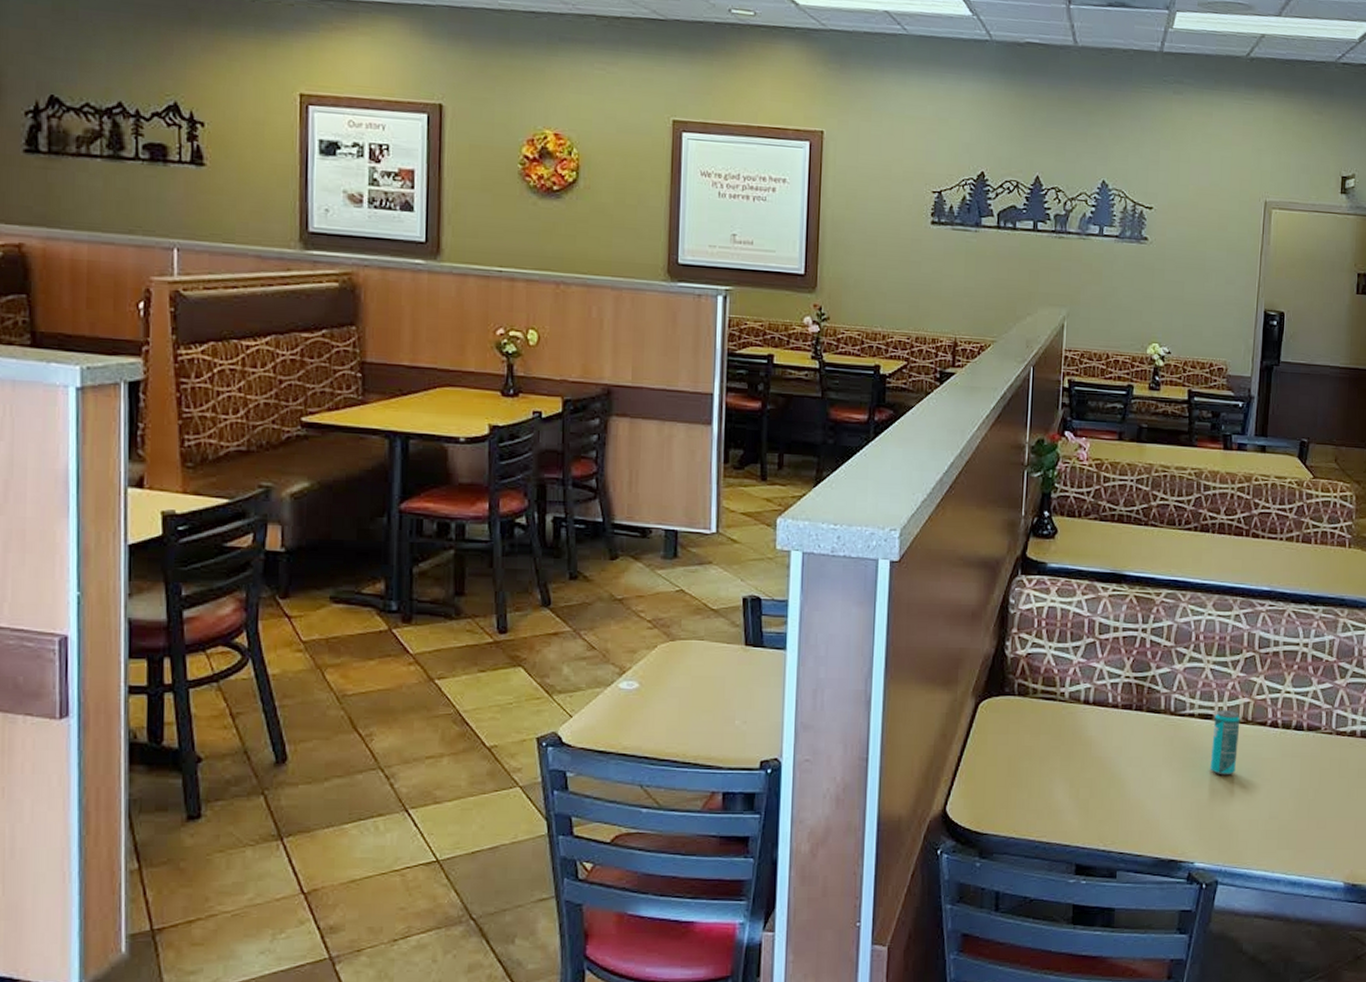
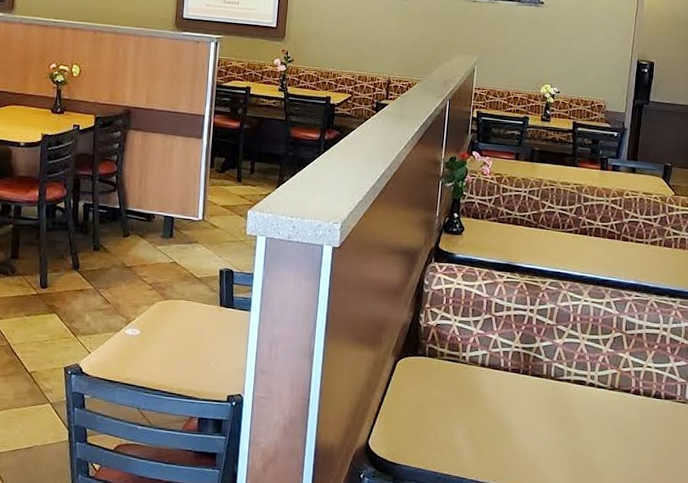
beverage can: present [1210,709,1240,775] -> none [582,377,609,431]

